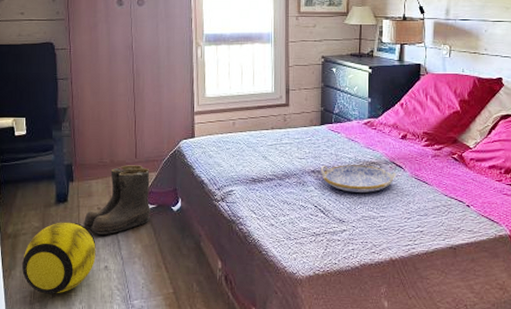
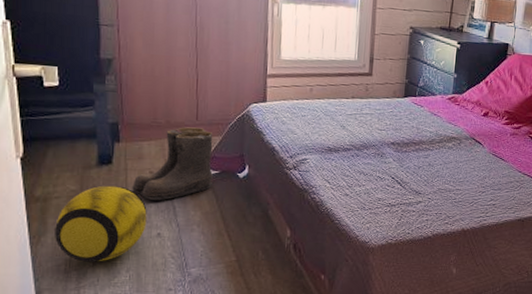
serving tray: present [320,165,396,193] -> none [400,138,475,167]

